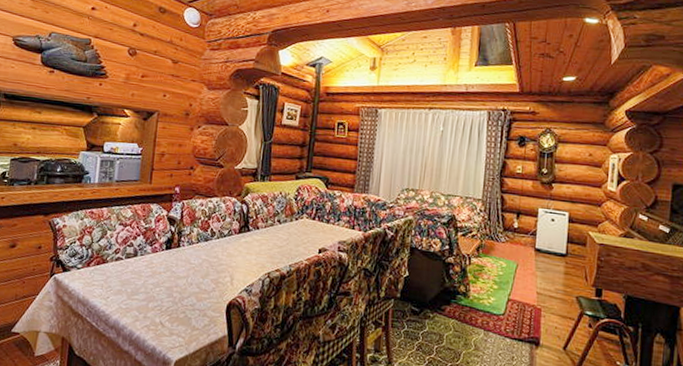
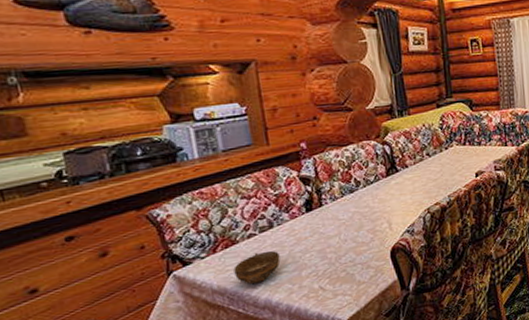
cup: none [97,275,136,304] -> present [233,250,281,285]

